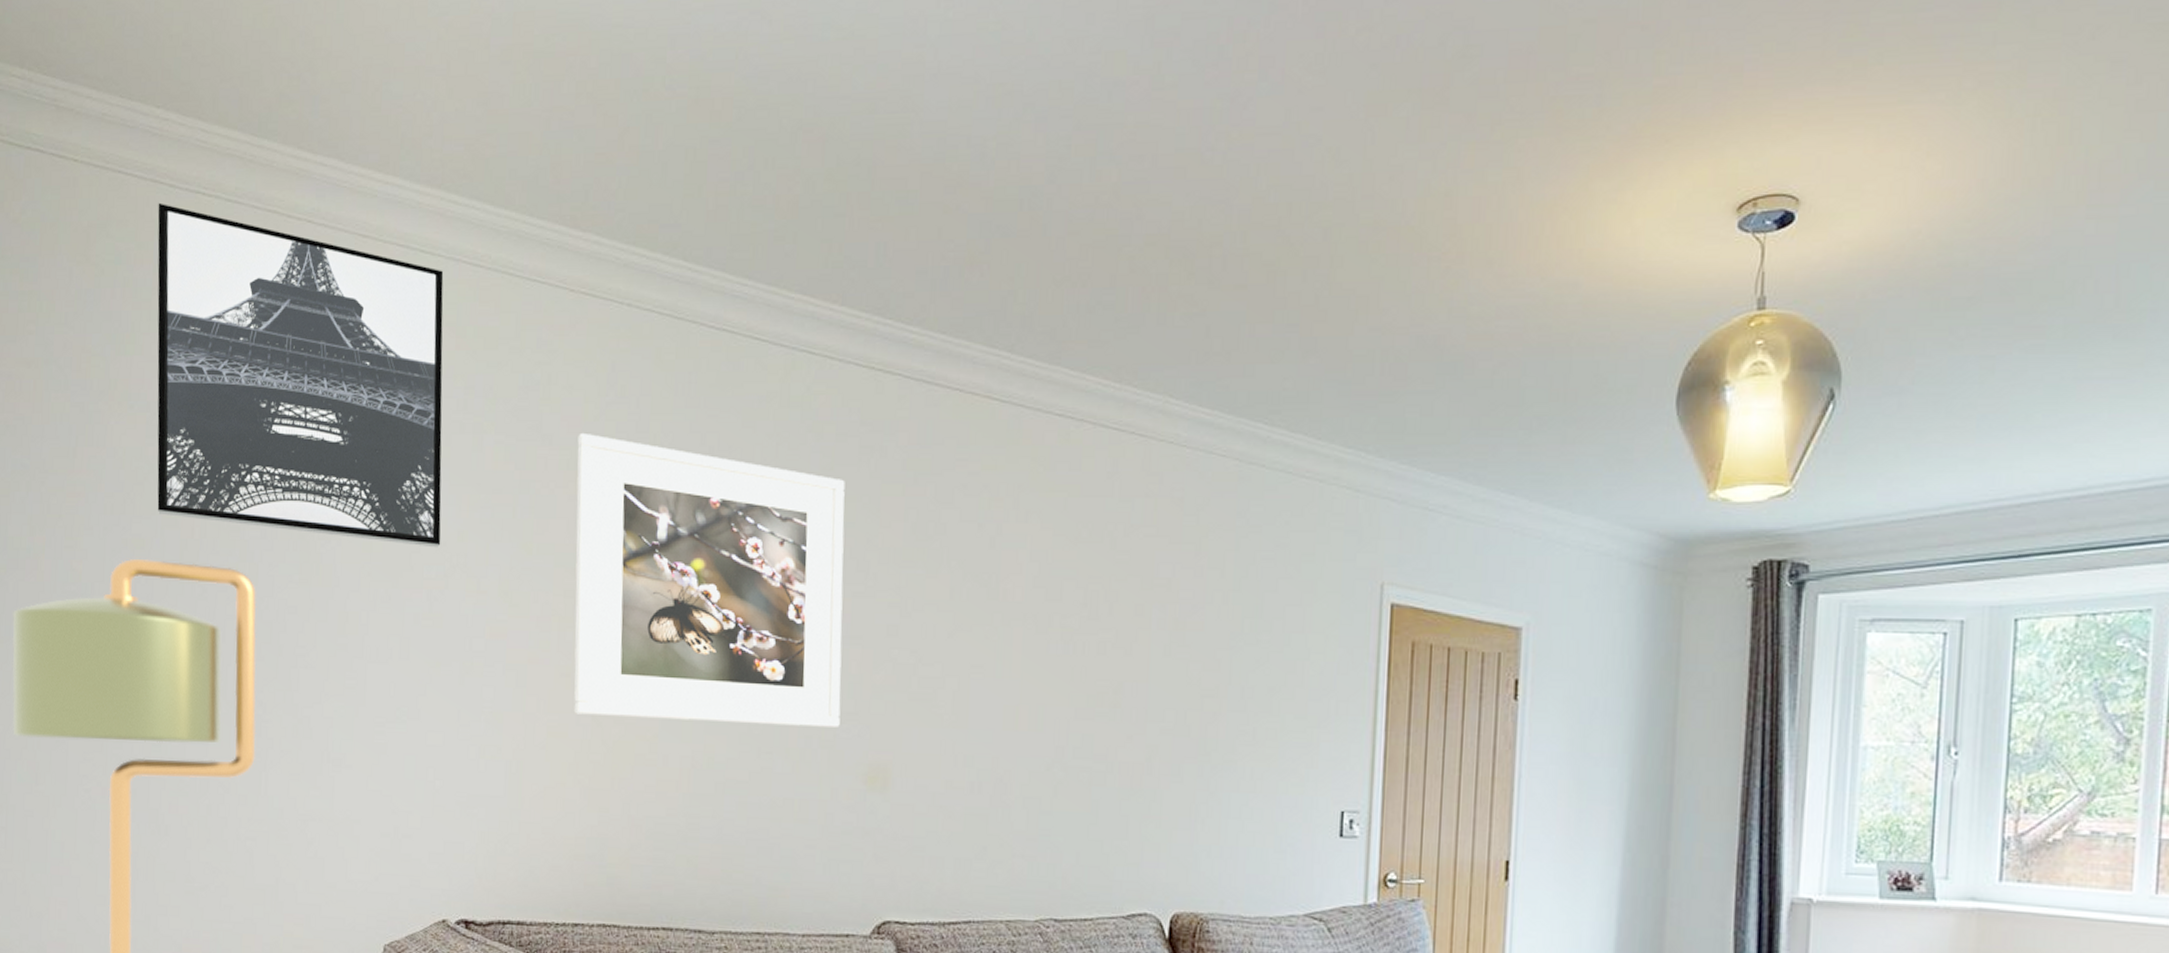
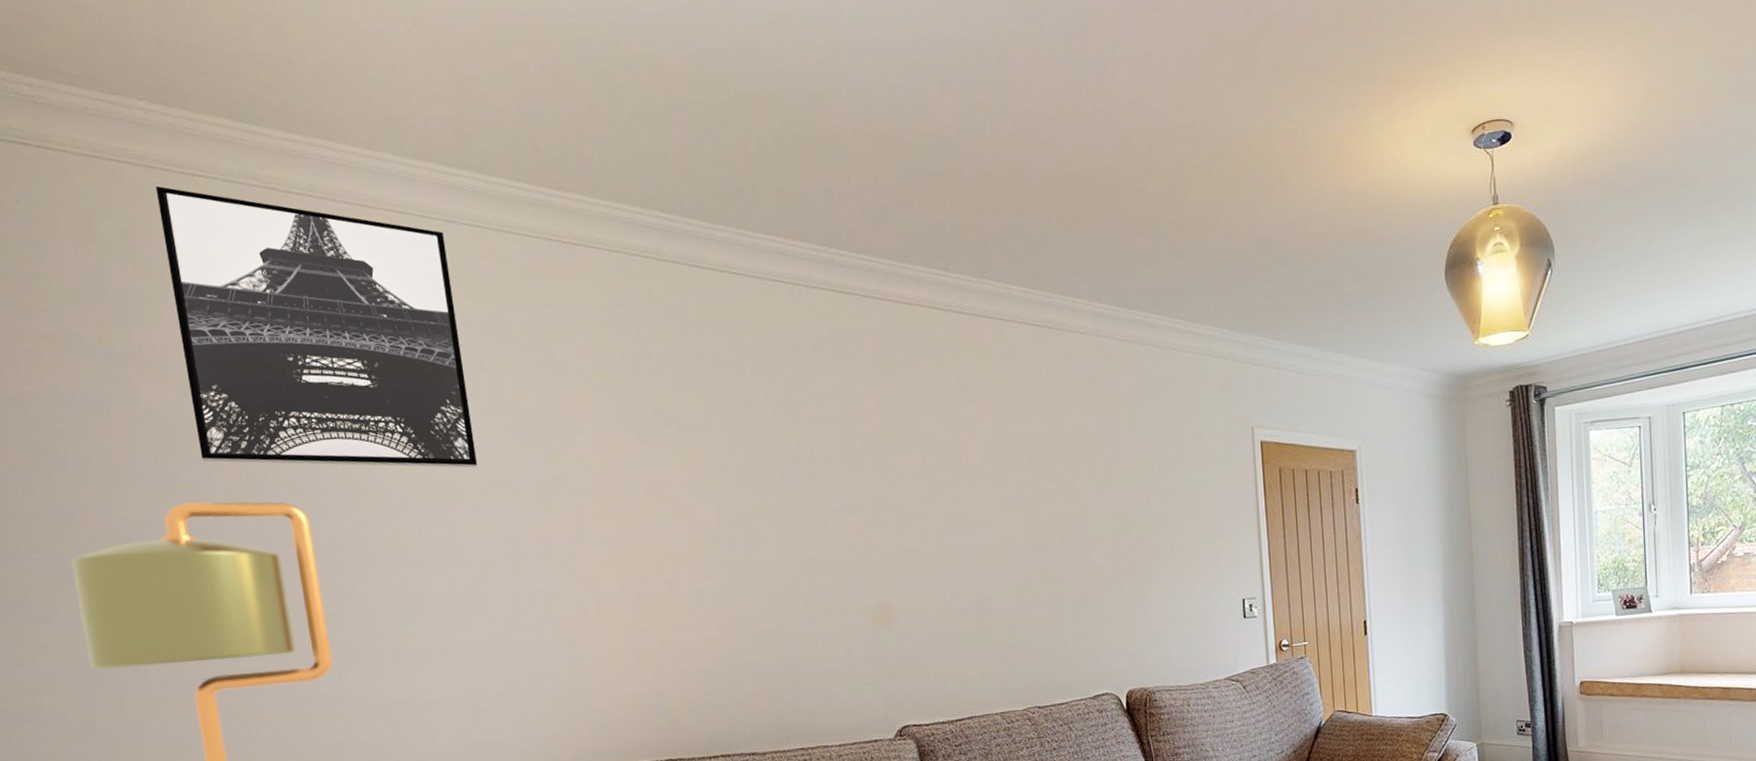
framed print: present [574,432,845,727] -> none [588,360,847,593]

